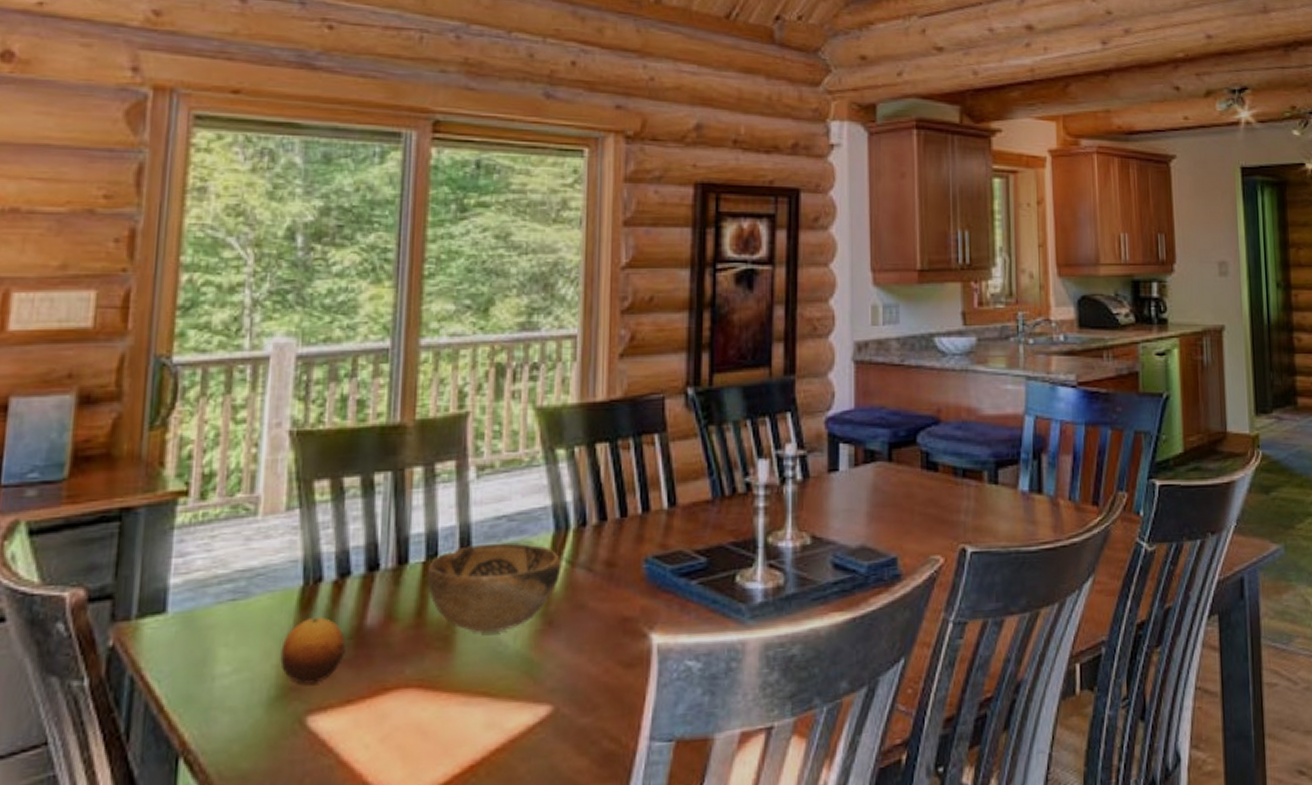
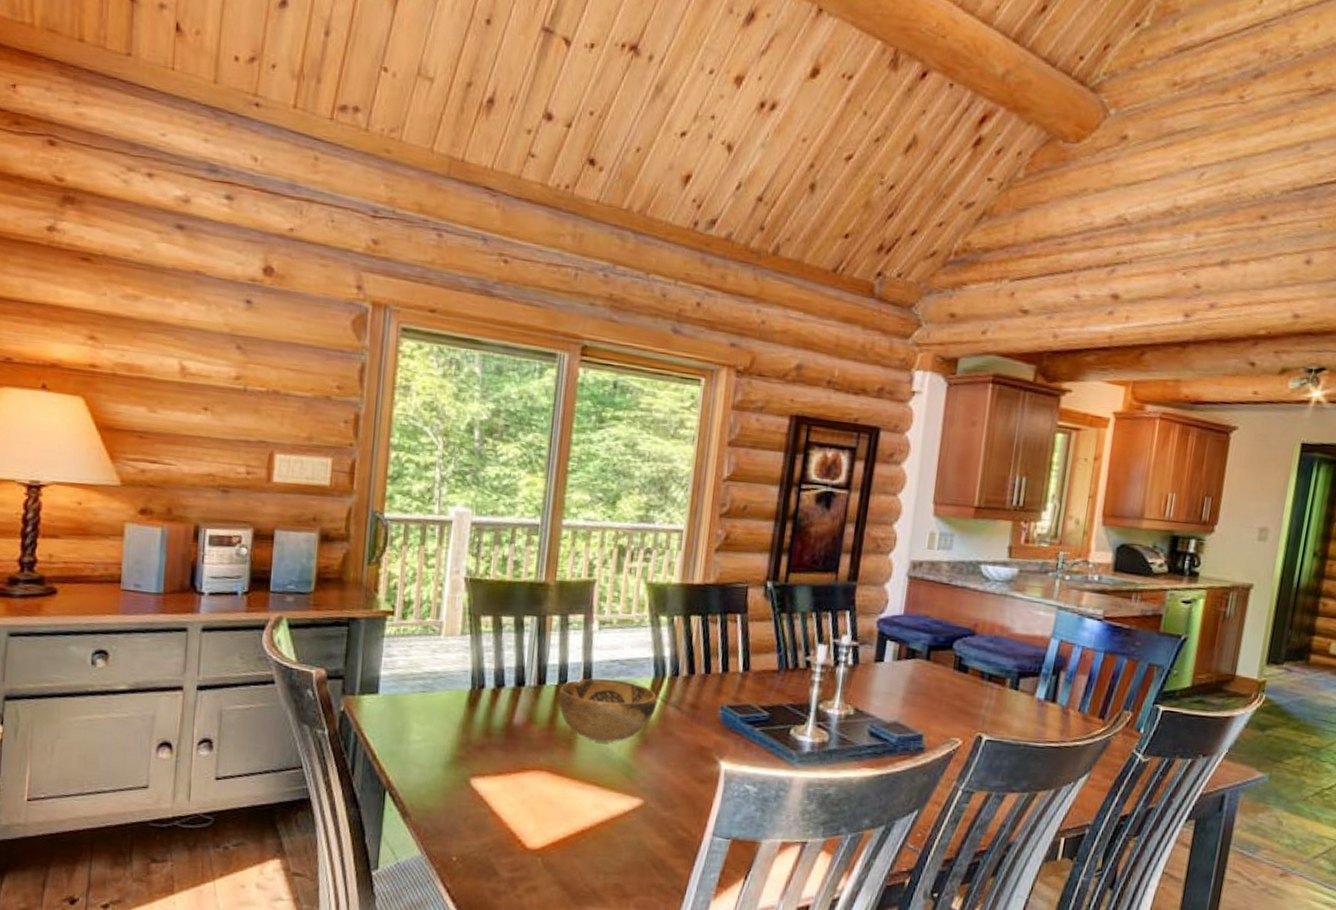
fruit: present [280,616,345,685] -> none [454,712,499,757]

